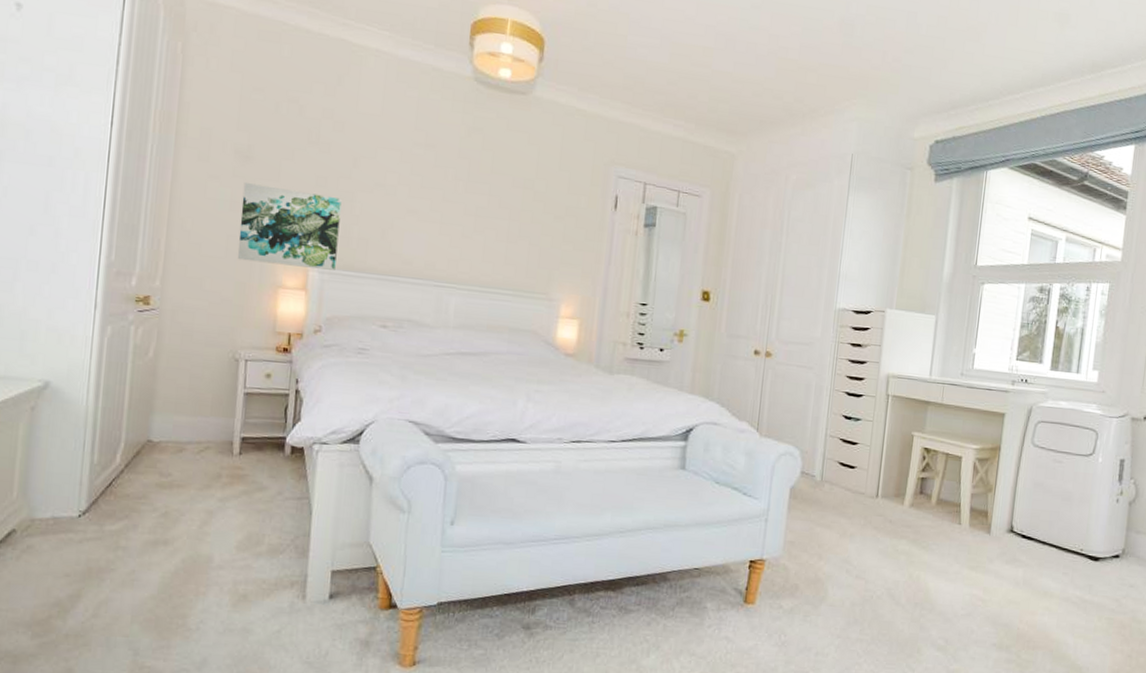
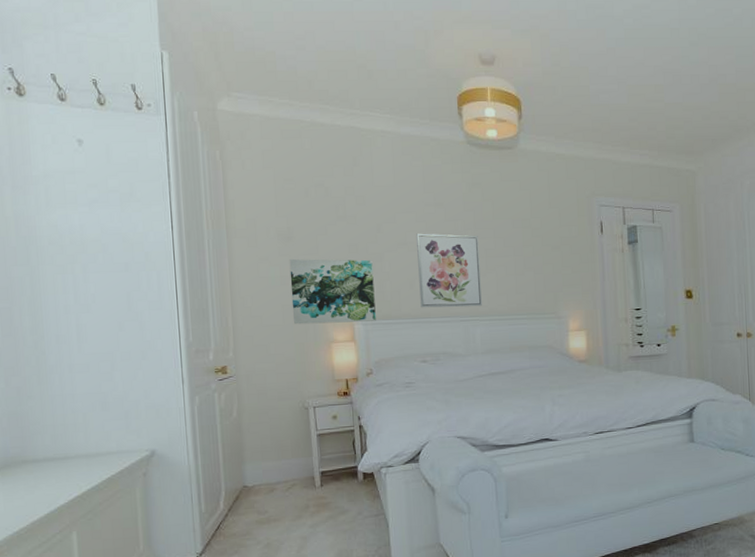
wall art: none [390,175,470,273] -> present [416,233,482,308]

